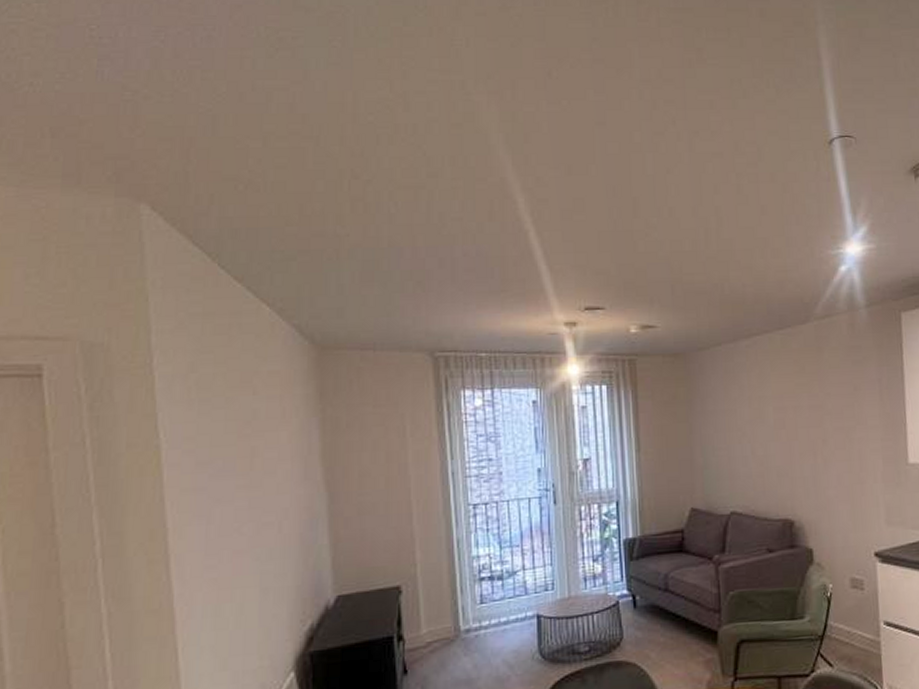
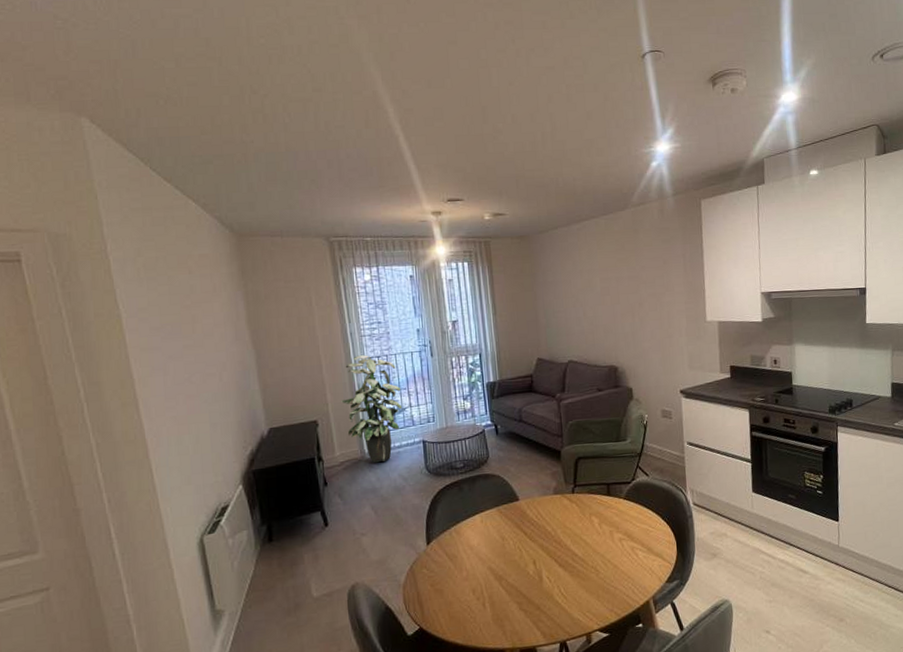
indoor plant: none [432,501,513,645] -> present [340,355,402,463]

